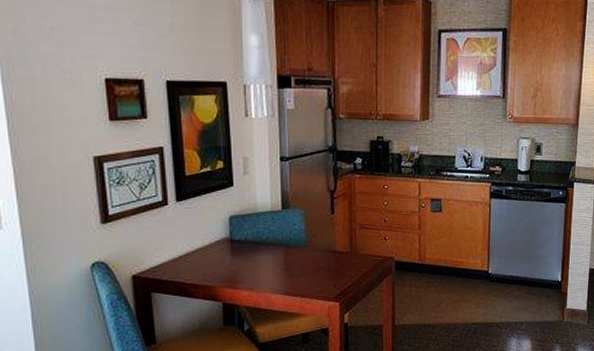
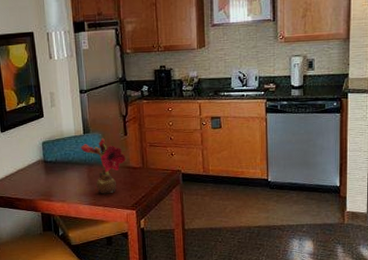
flower: none [277,215,332,282] -> present [80,137,126,194]

